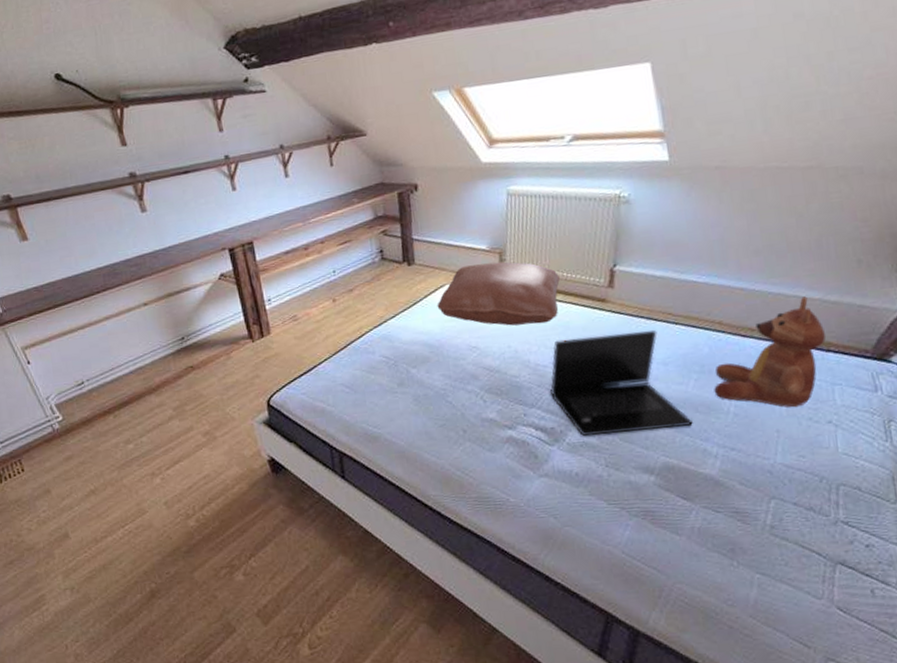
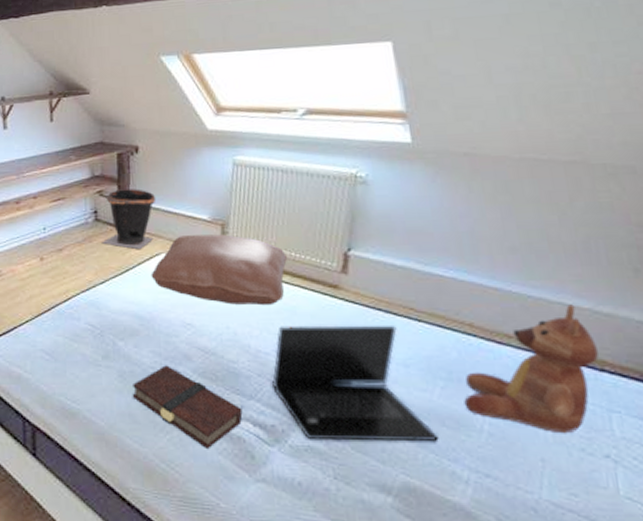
waste bin: none [389,222,438,283] -> present [102,185,156,249]
book: none [427,386,526,455] -> present [132,365,243,450]

